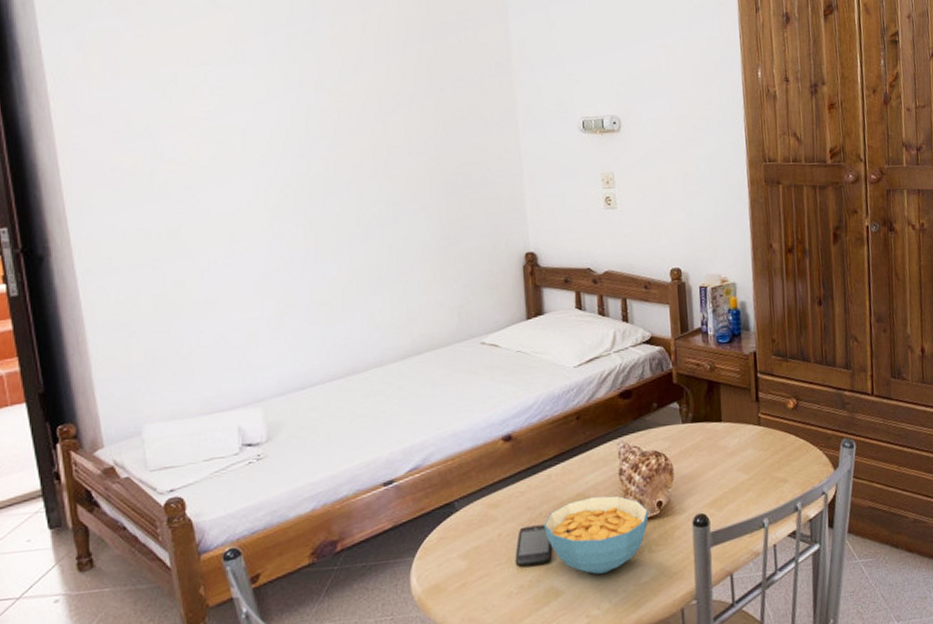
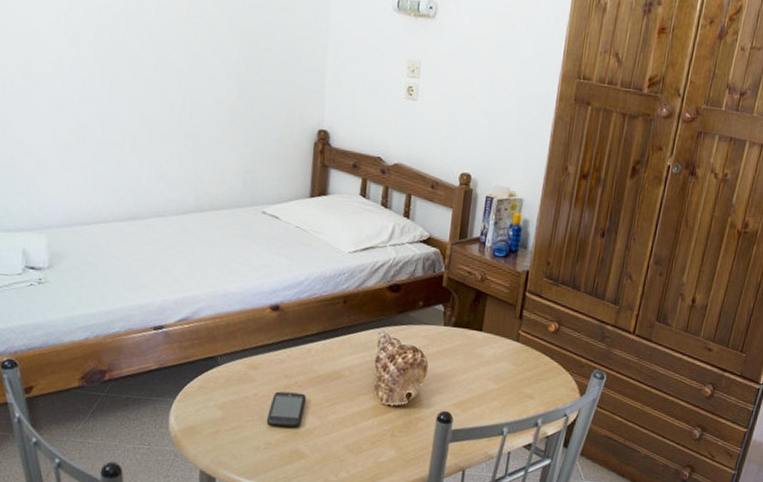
cereal bowl: present [544,495,649,574] -> none [297,376,397,447]

